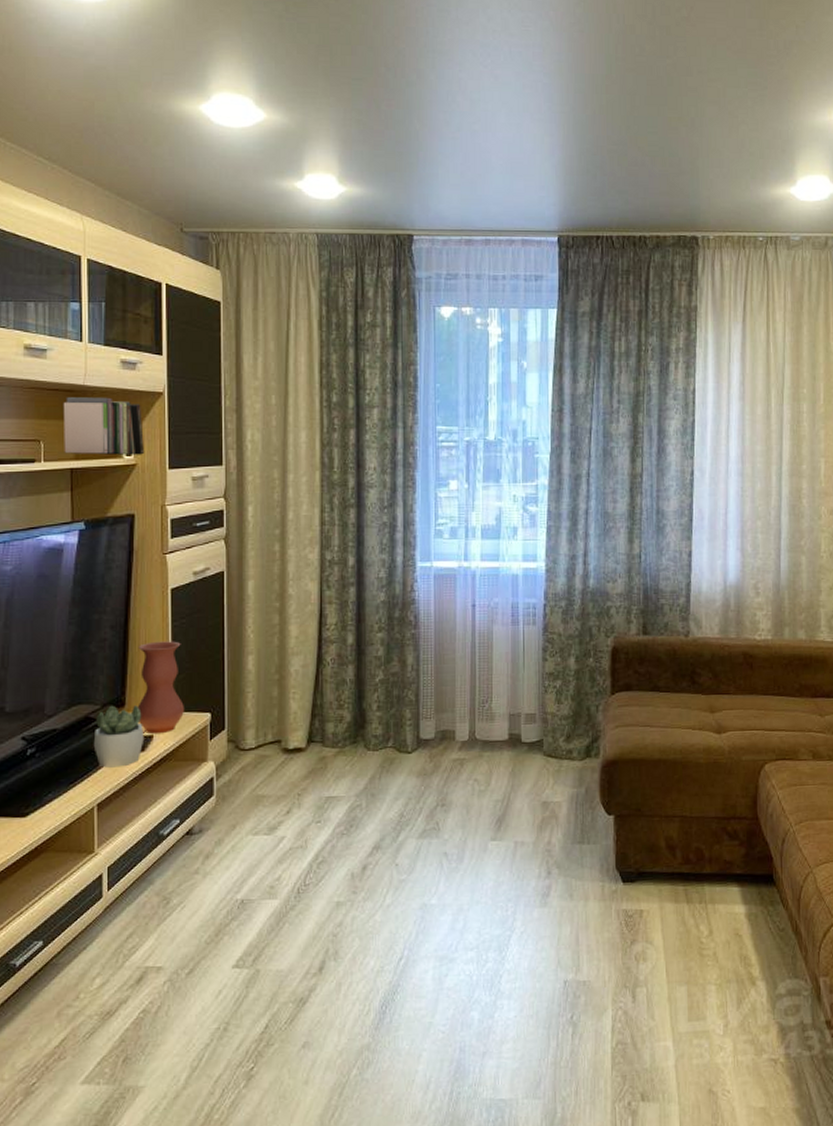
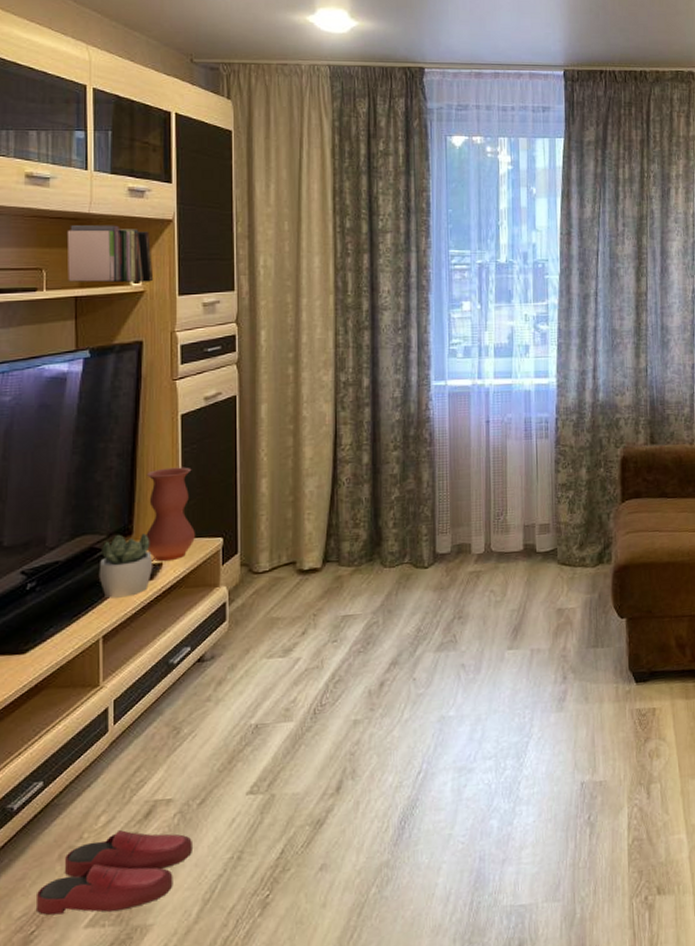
slippers: none [38,993,181,1071] -> present [37,830,192,916]

